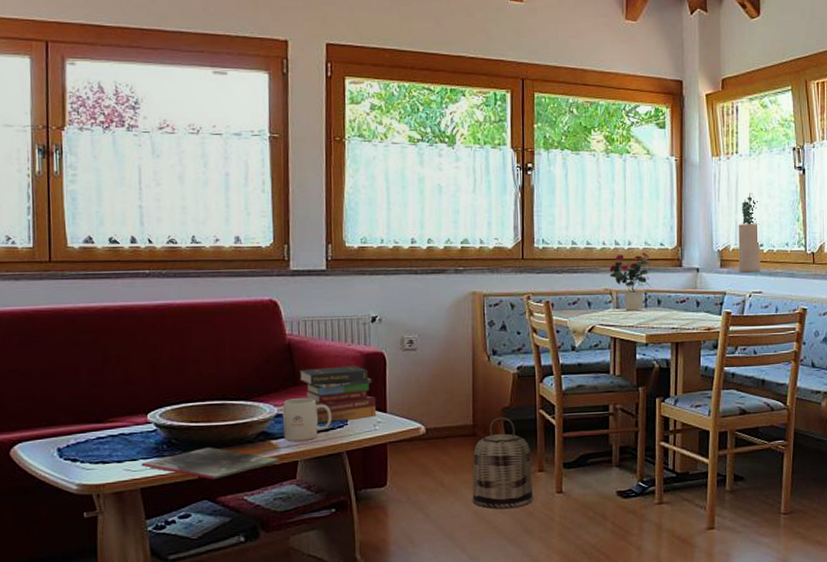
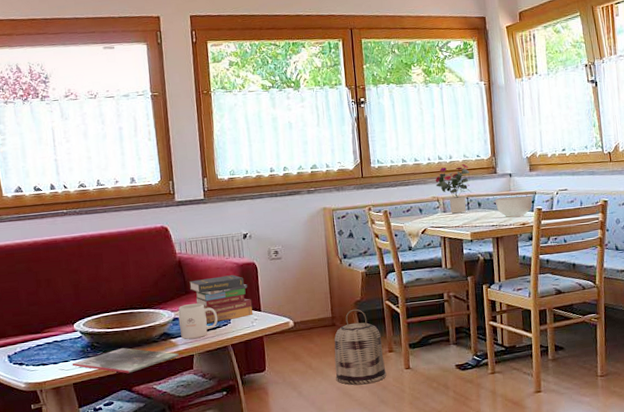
bowl: none [678,295,721,321] -> present [495,196,533,218]
vase: present [738,192,761,273] -> none [542,106,565,175]

